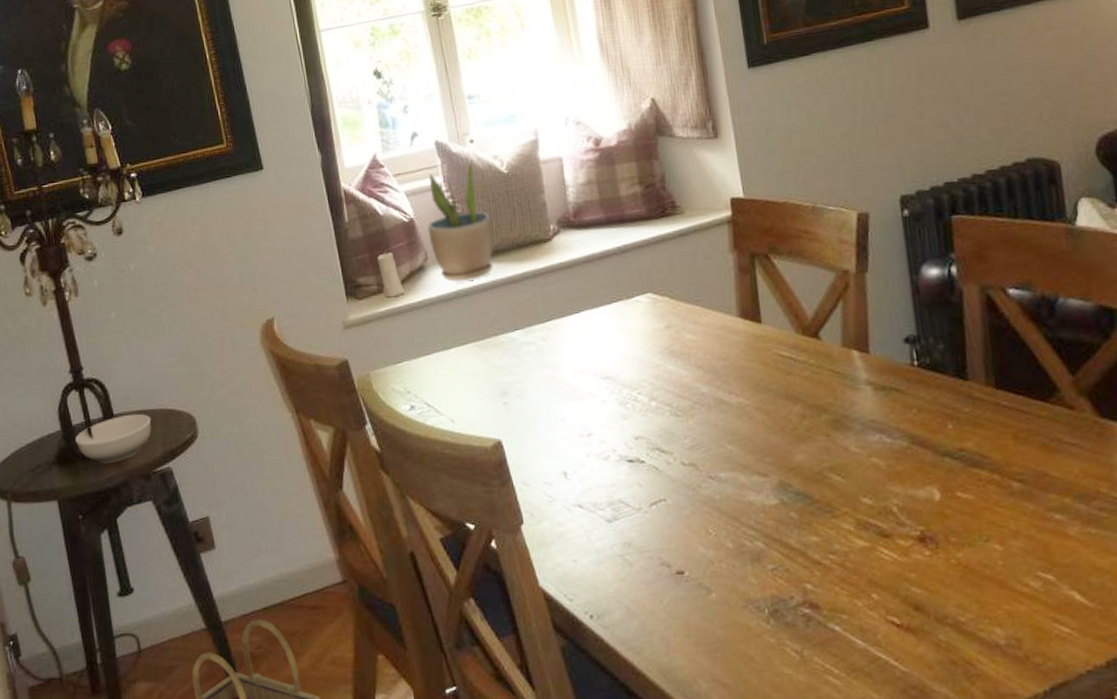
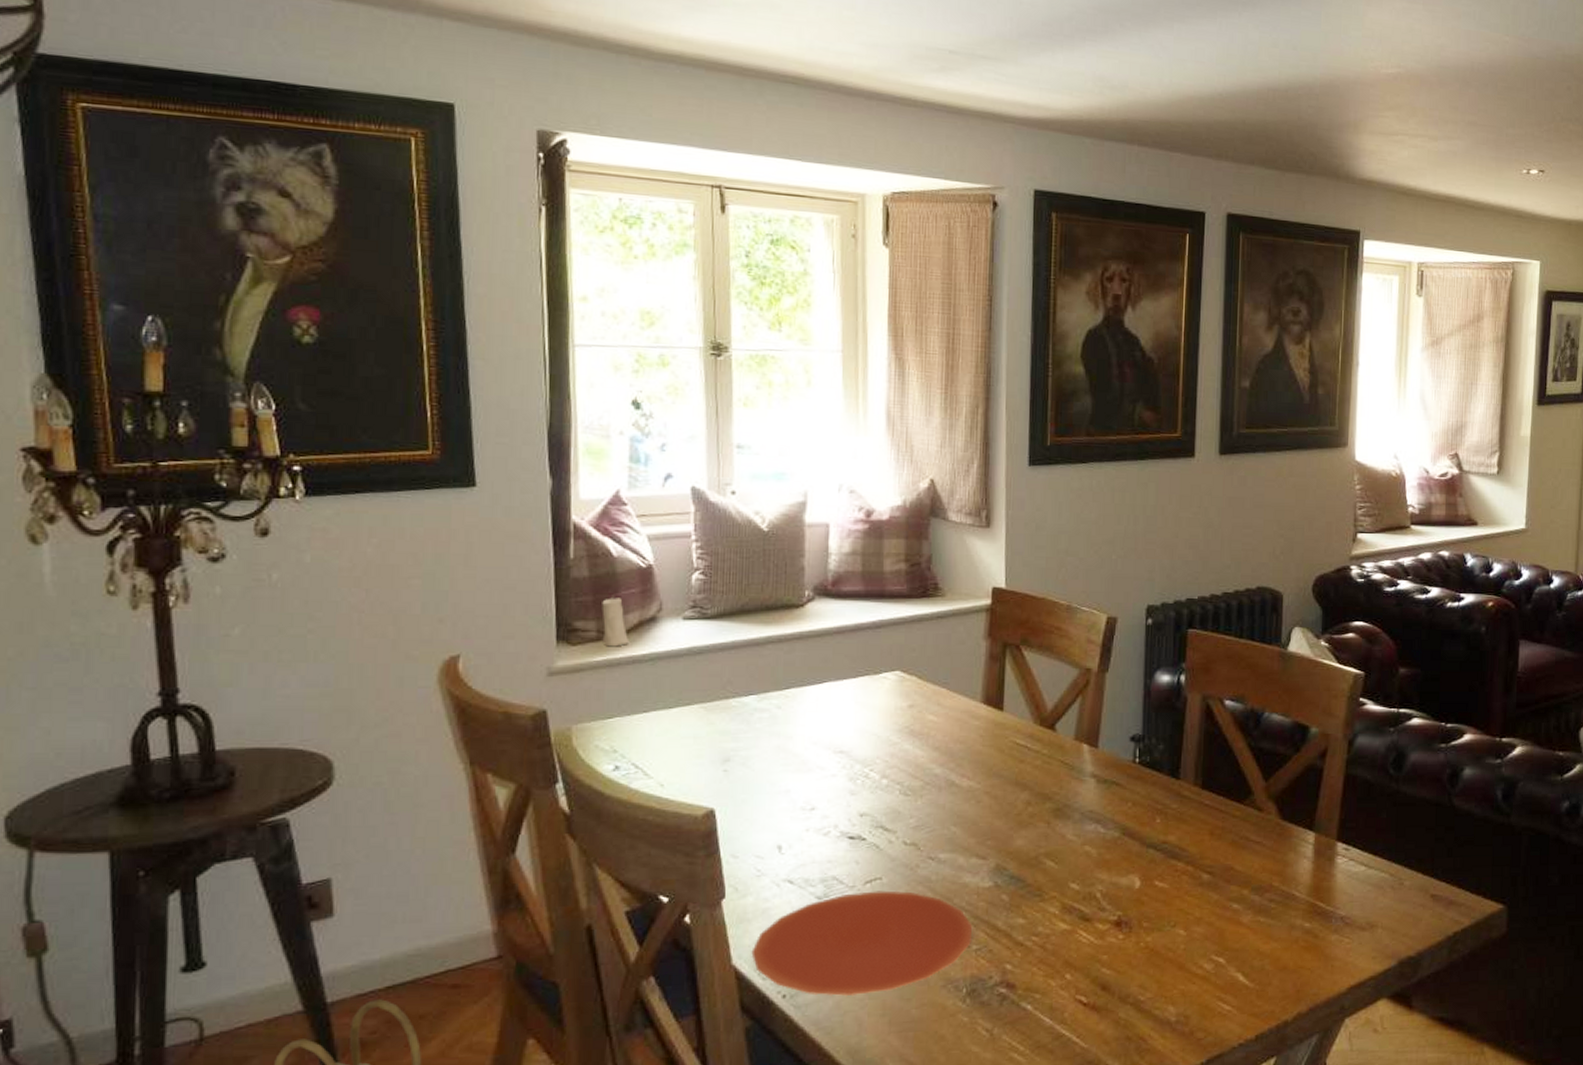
bowl: present [75,414,152,464] -> none [151,753,270,809]
potted plant: present [426,159,493,282] -> none [666,511,742,639]
plate: none [555,512,766,617] -> present [751,890,973,996]

